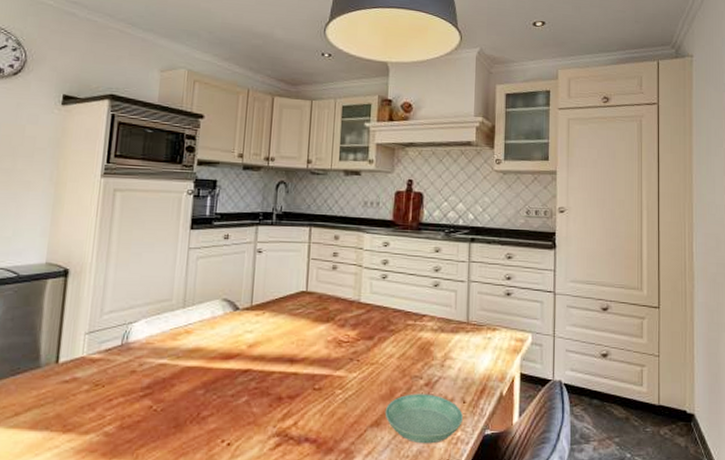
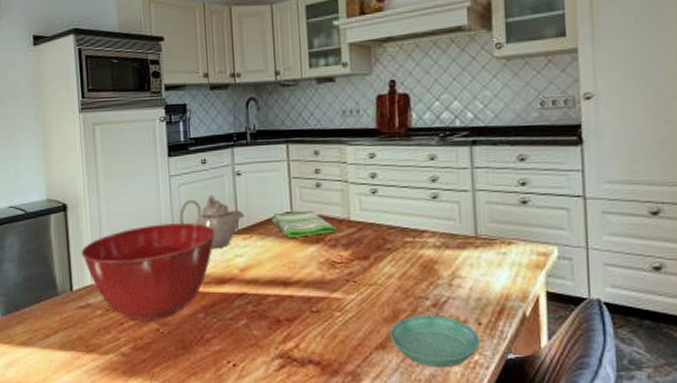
mixing bowl: none [76,296,228,397] -> present [81,223,216,321]
teapot: none [192,269,261,324] -> present [179,194,245,249]
dish towel: none [286,290,347,316] -> present [272,210,337,238]

